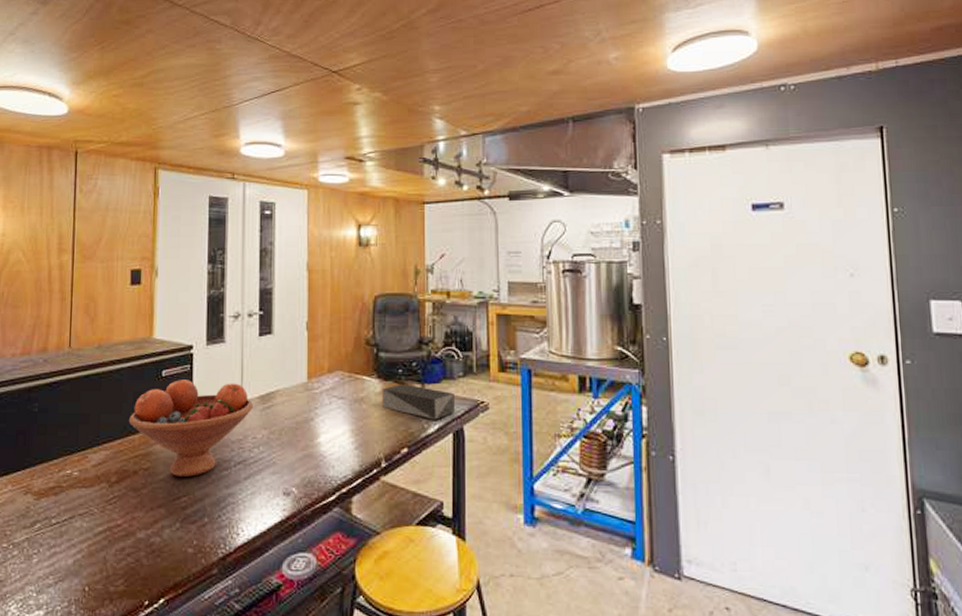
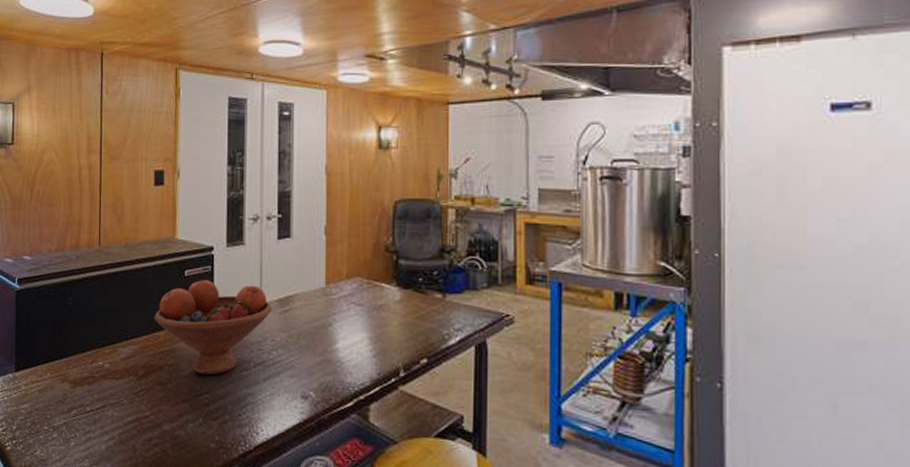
speaker: present [381,383,455,420] -> none [401,292,477,332]

